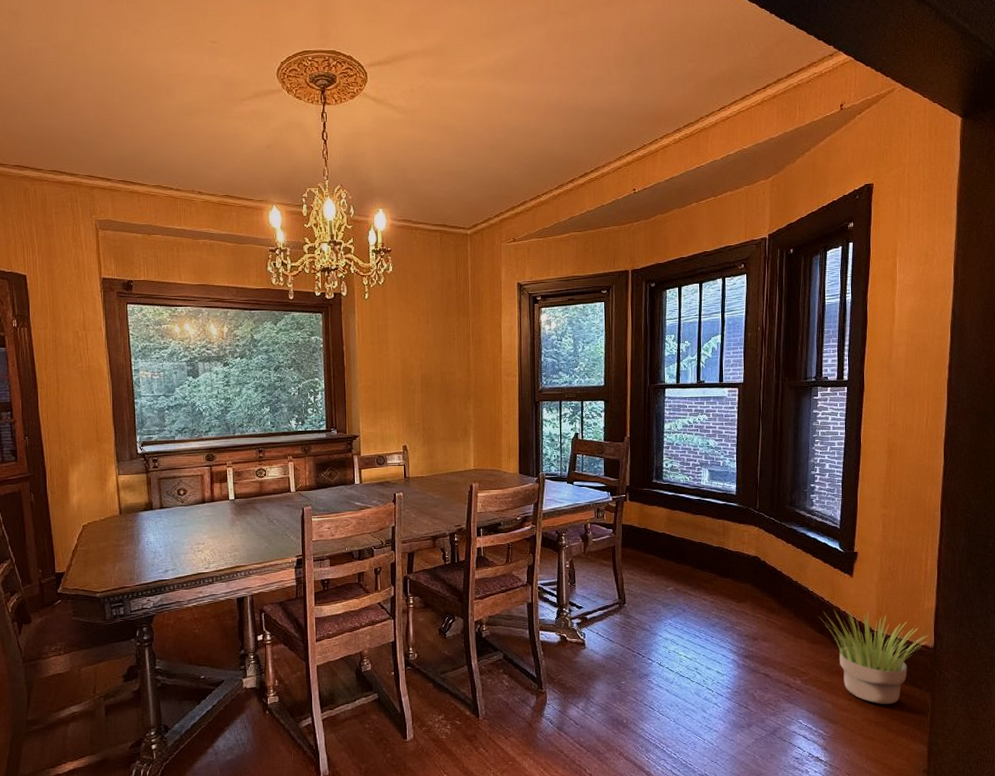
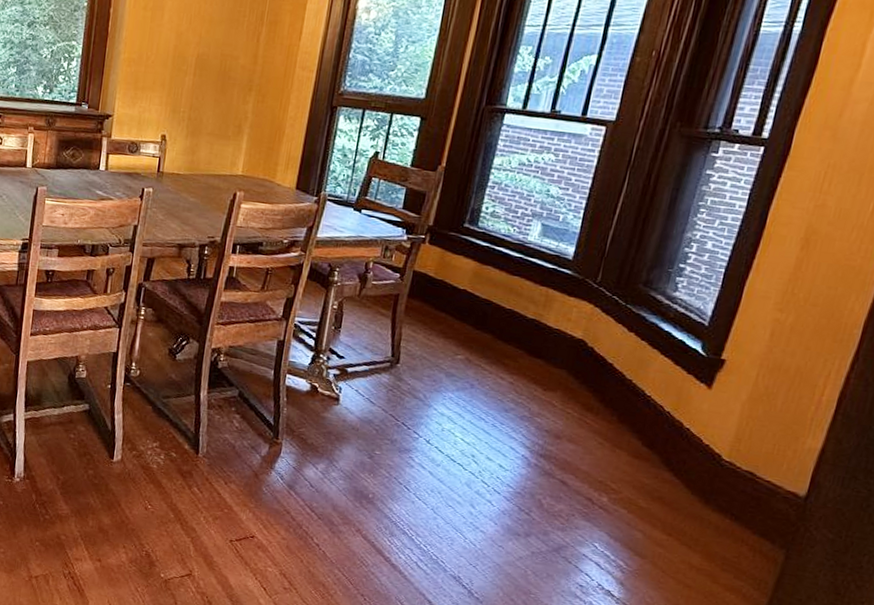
potted plant: present [820,609,928,705] -> none [652,423,801,553]

